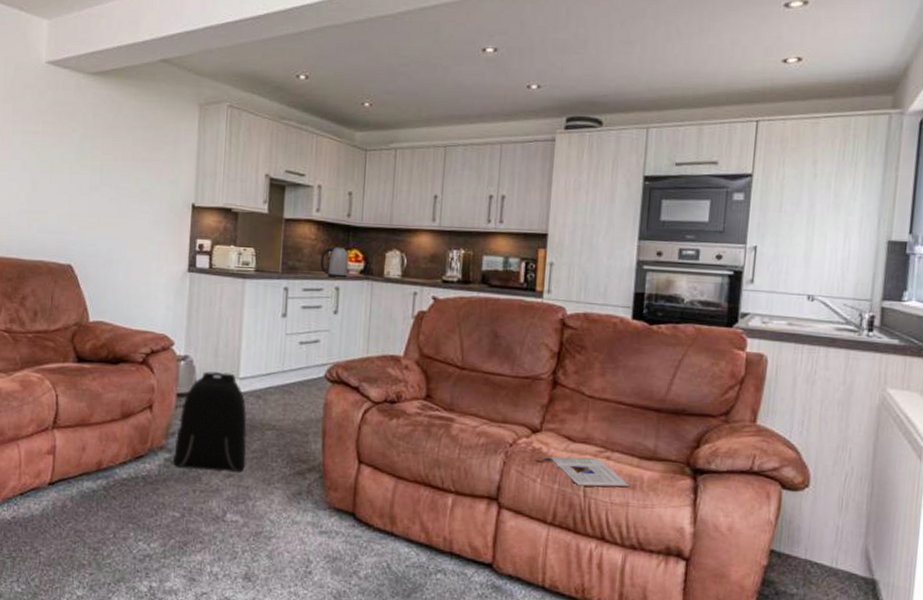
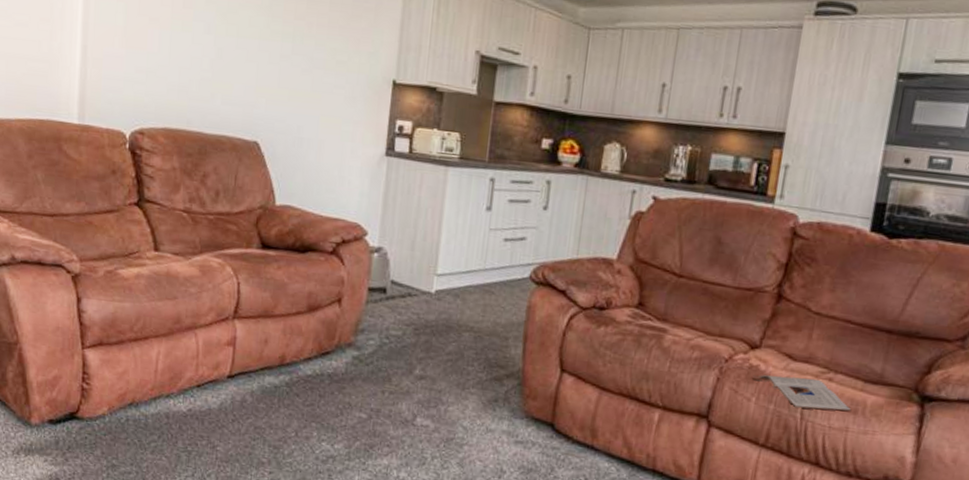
backpack: present [173,370,247,472] -> none [362,265,444,375]
kettle: present [320,246,350,278] -> none [531,135,565,171]

